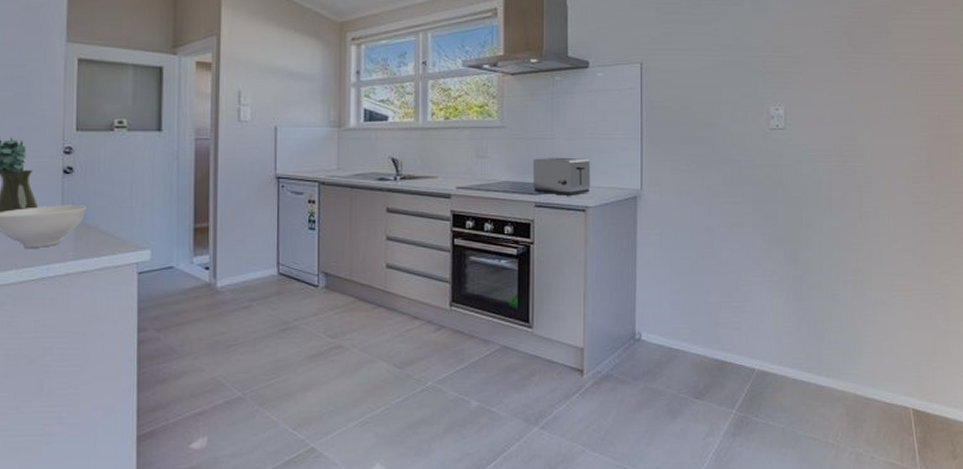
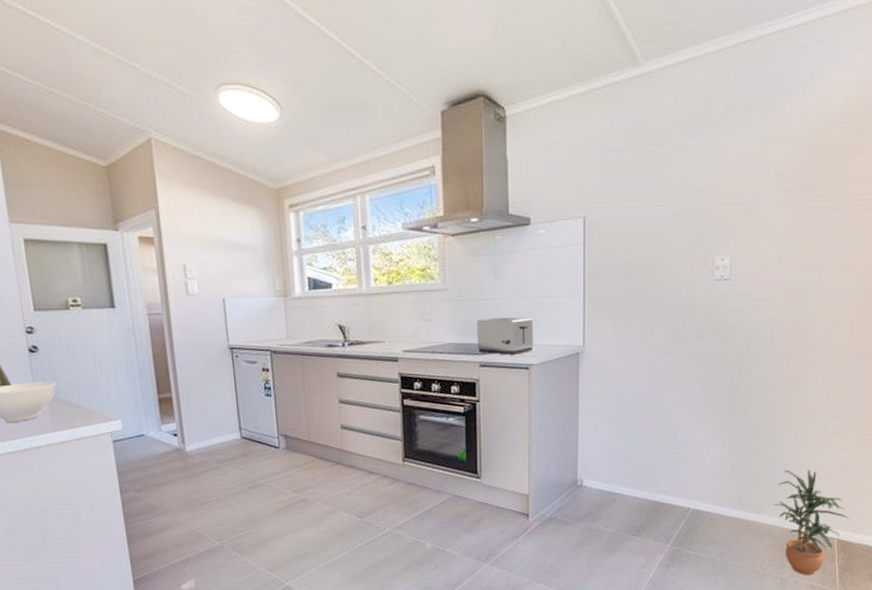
potted plant: none [843,329,924,451] -> present [773,469,850,576]

